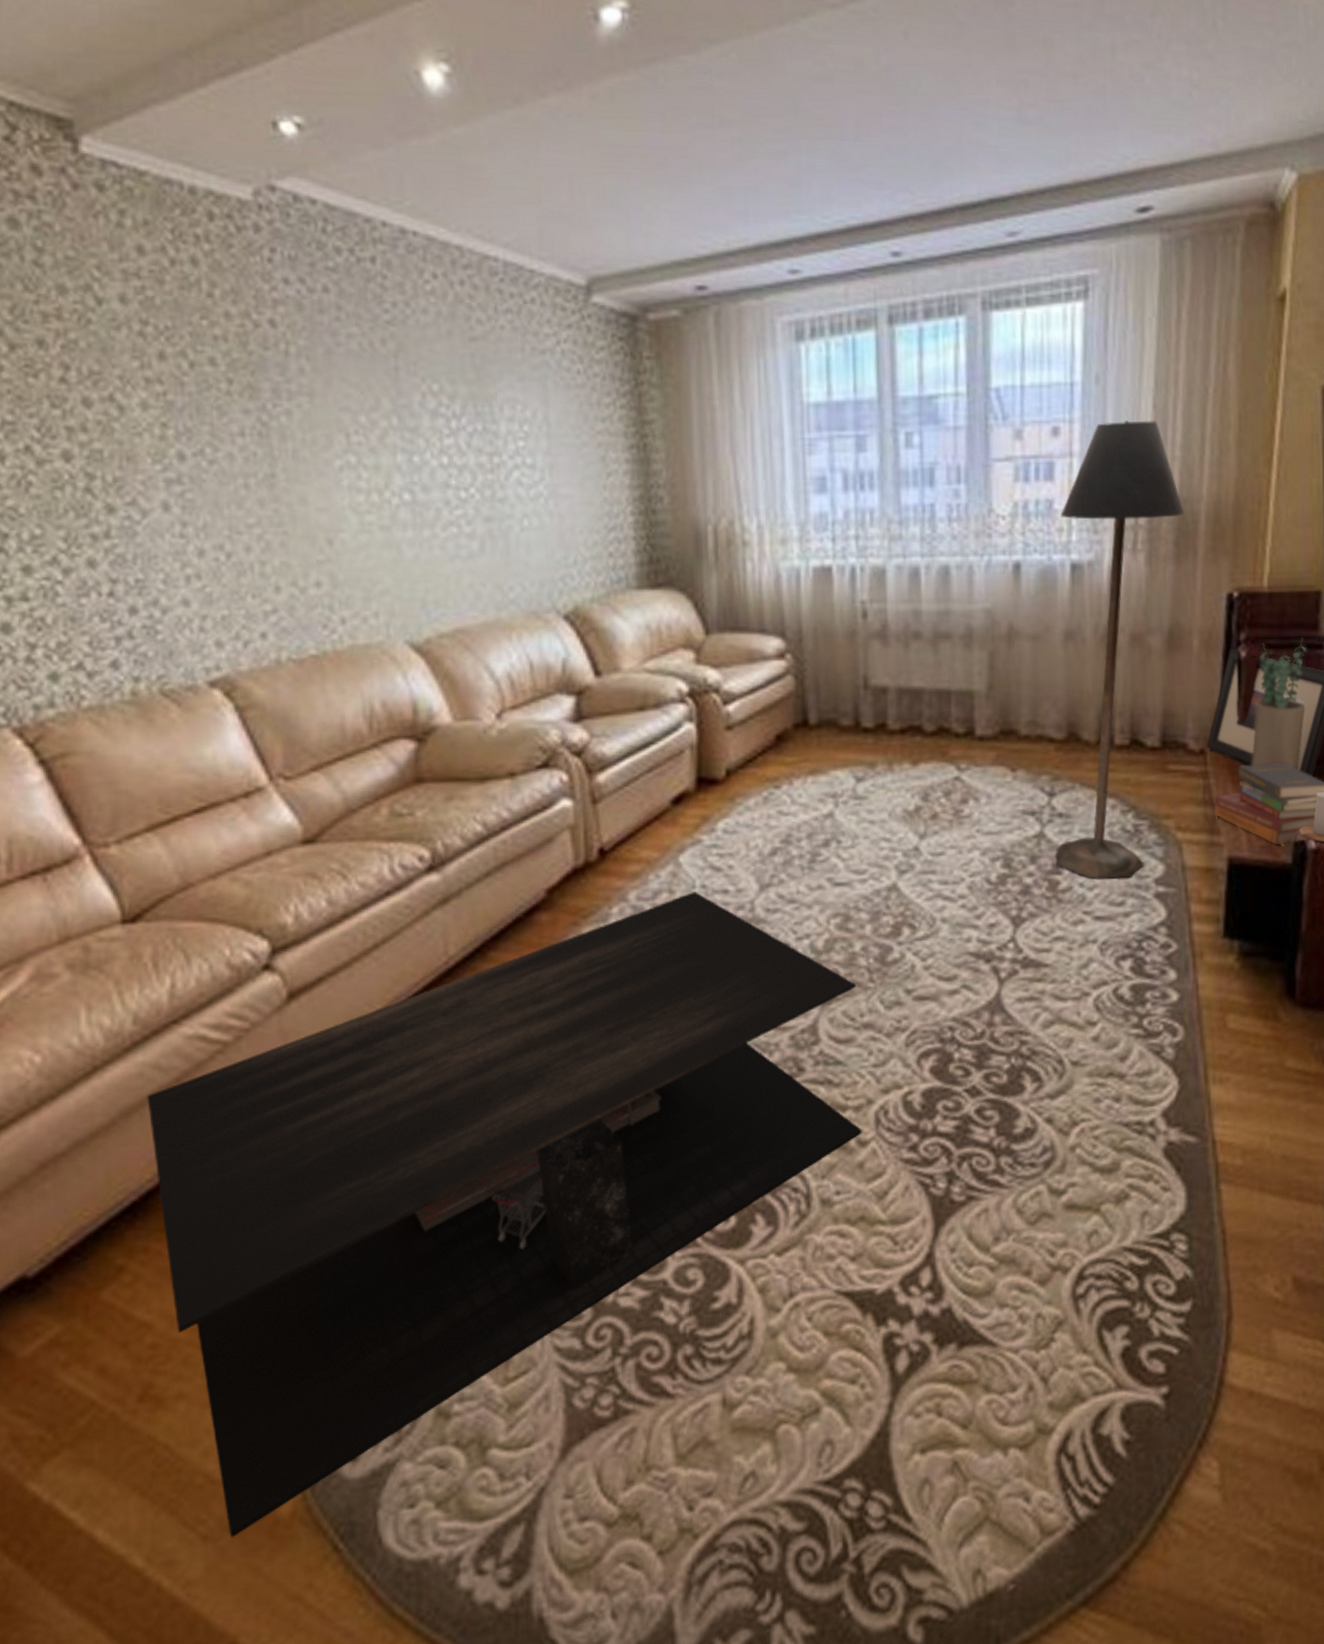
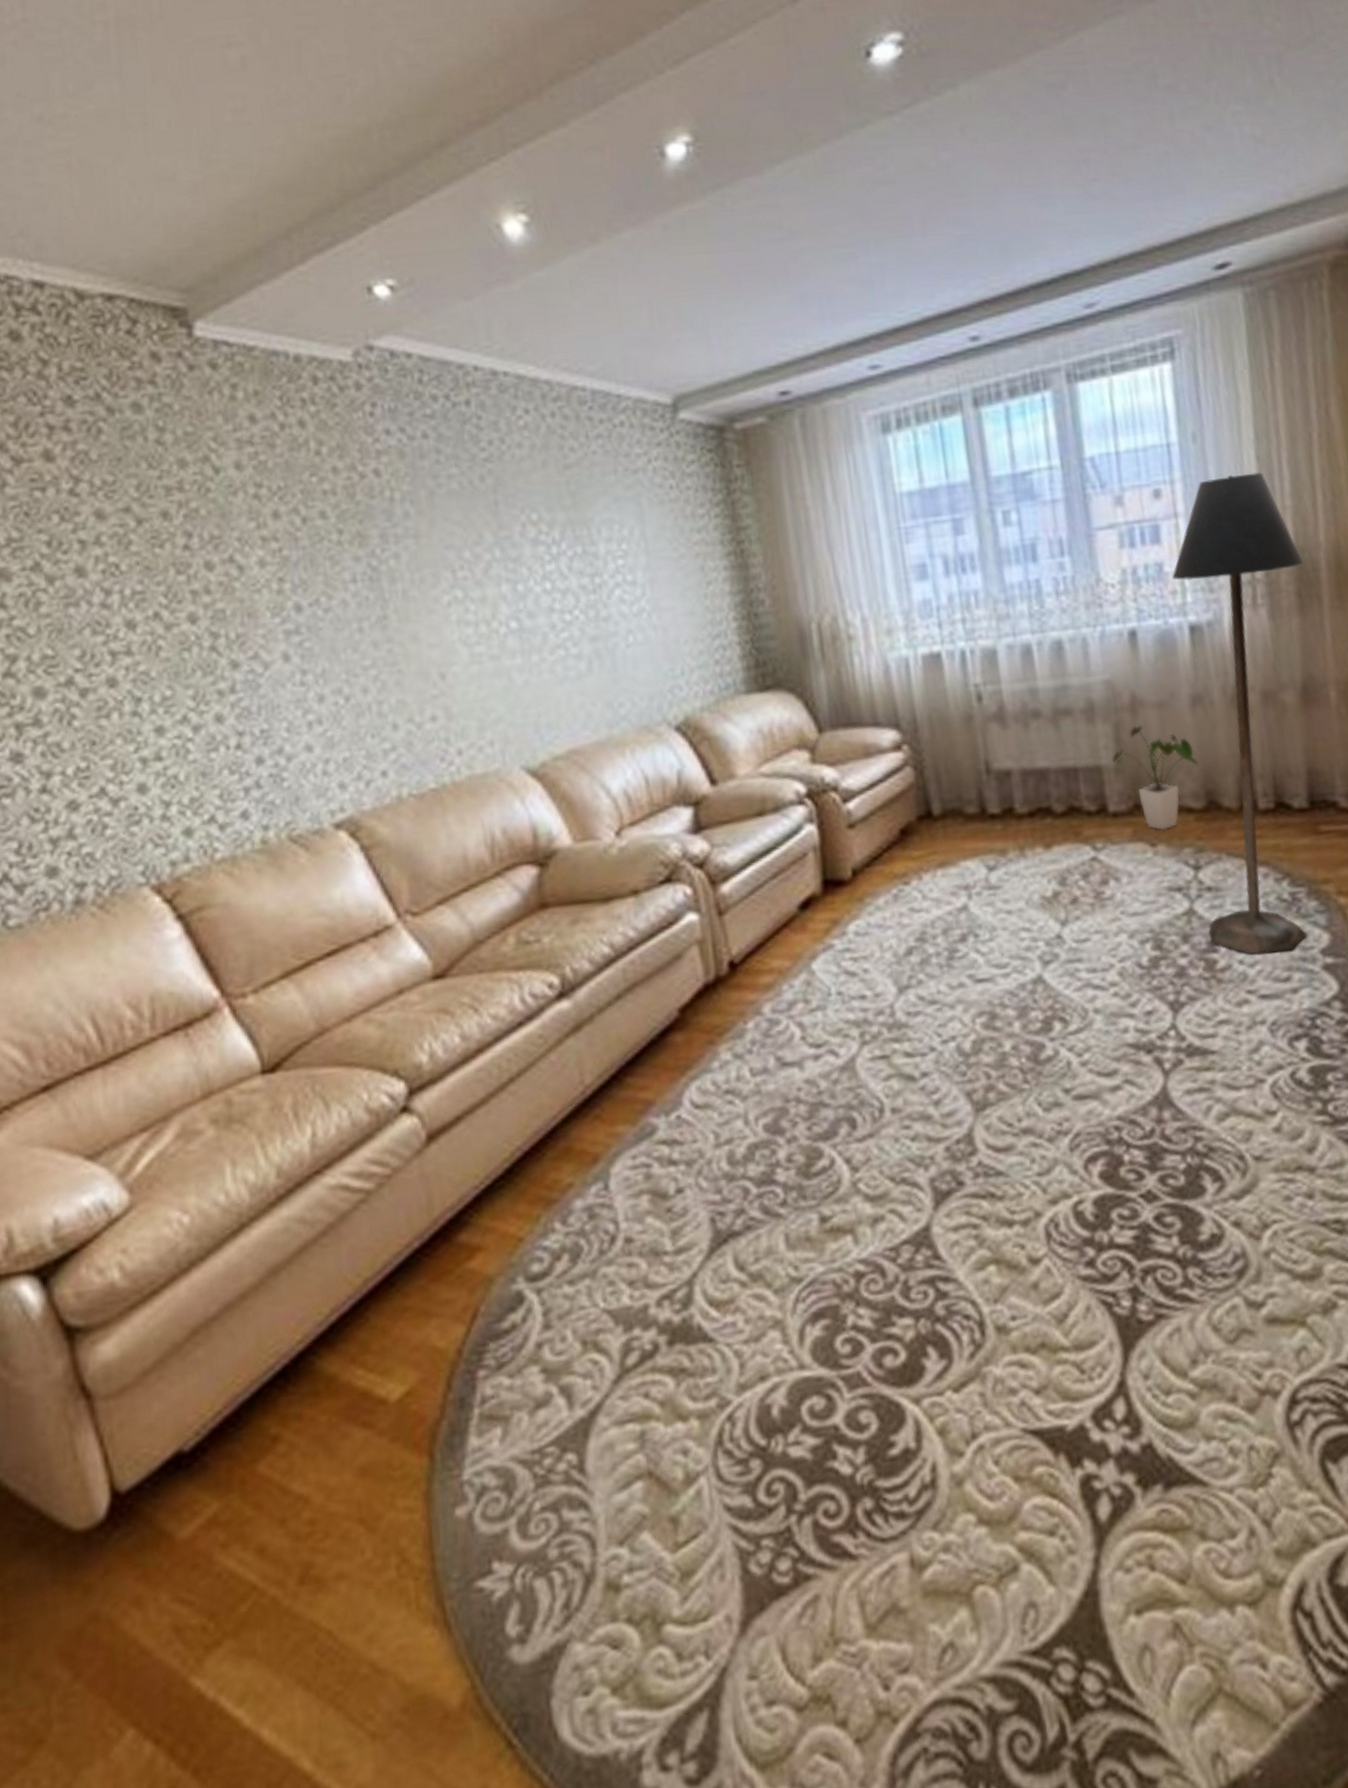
coffee table: present [146,892,862,1537] -> none [293,999,1033,1734]
house plant: none [984,655,1065,758] -> present [1112,725,1200,832]

